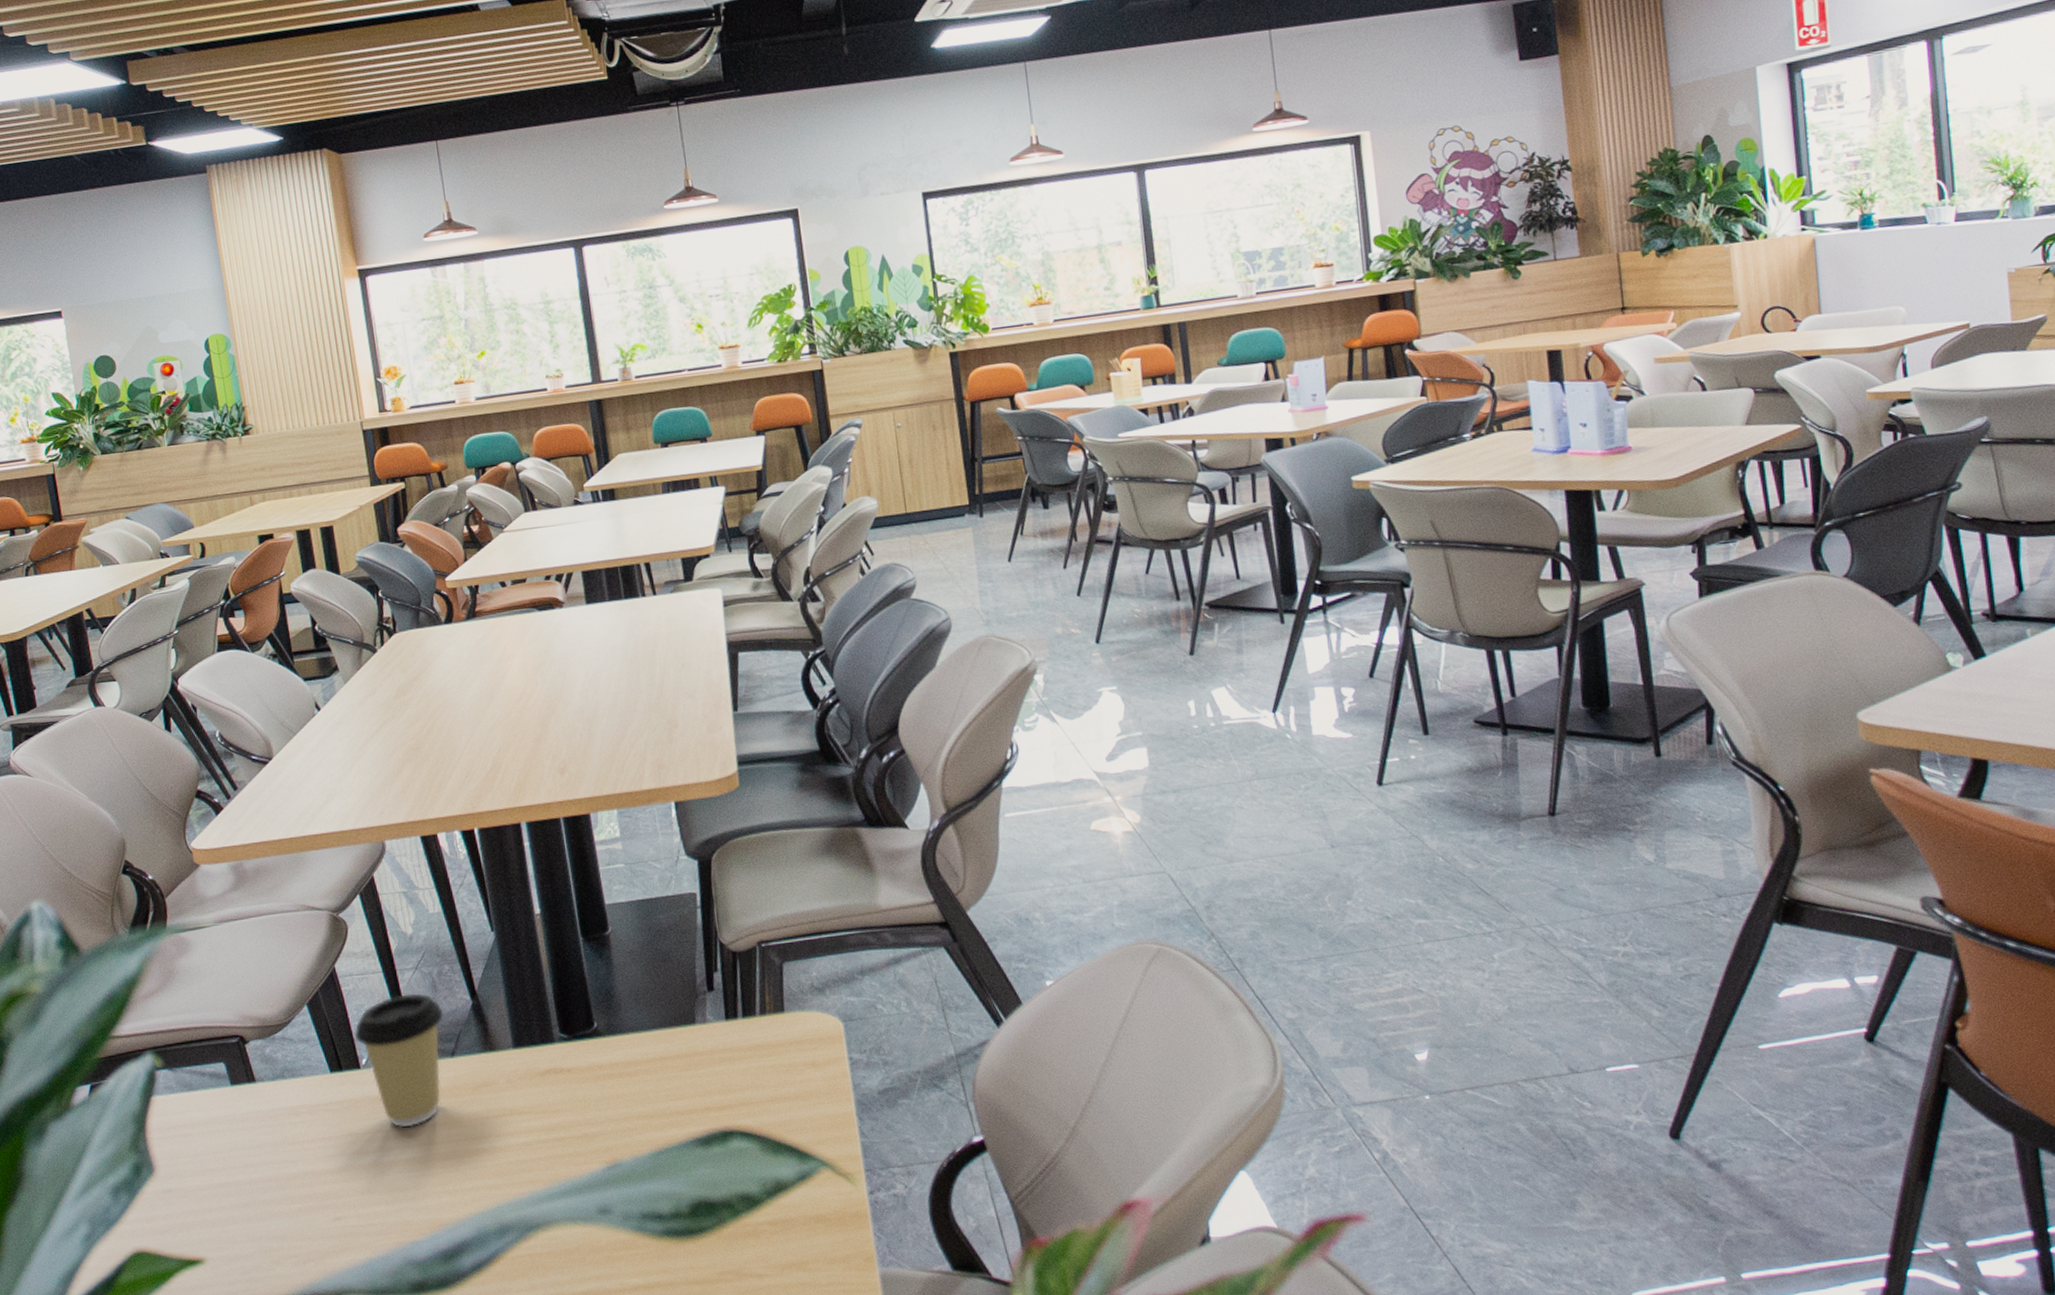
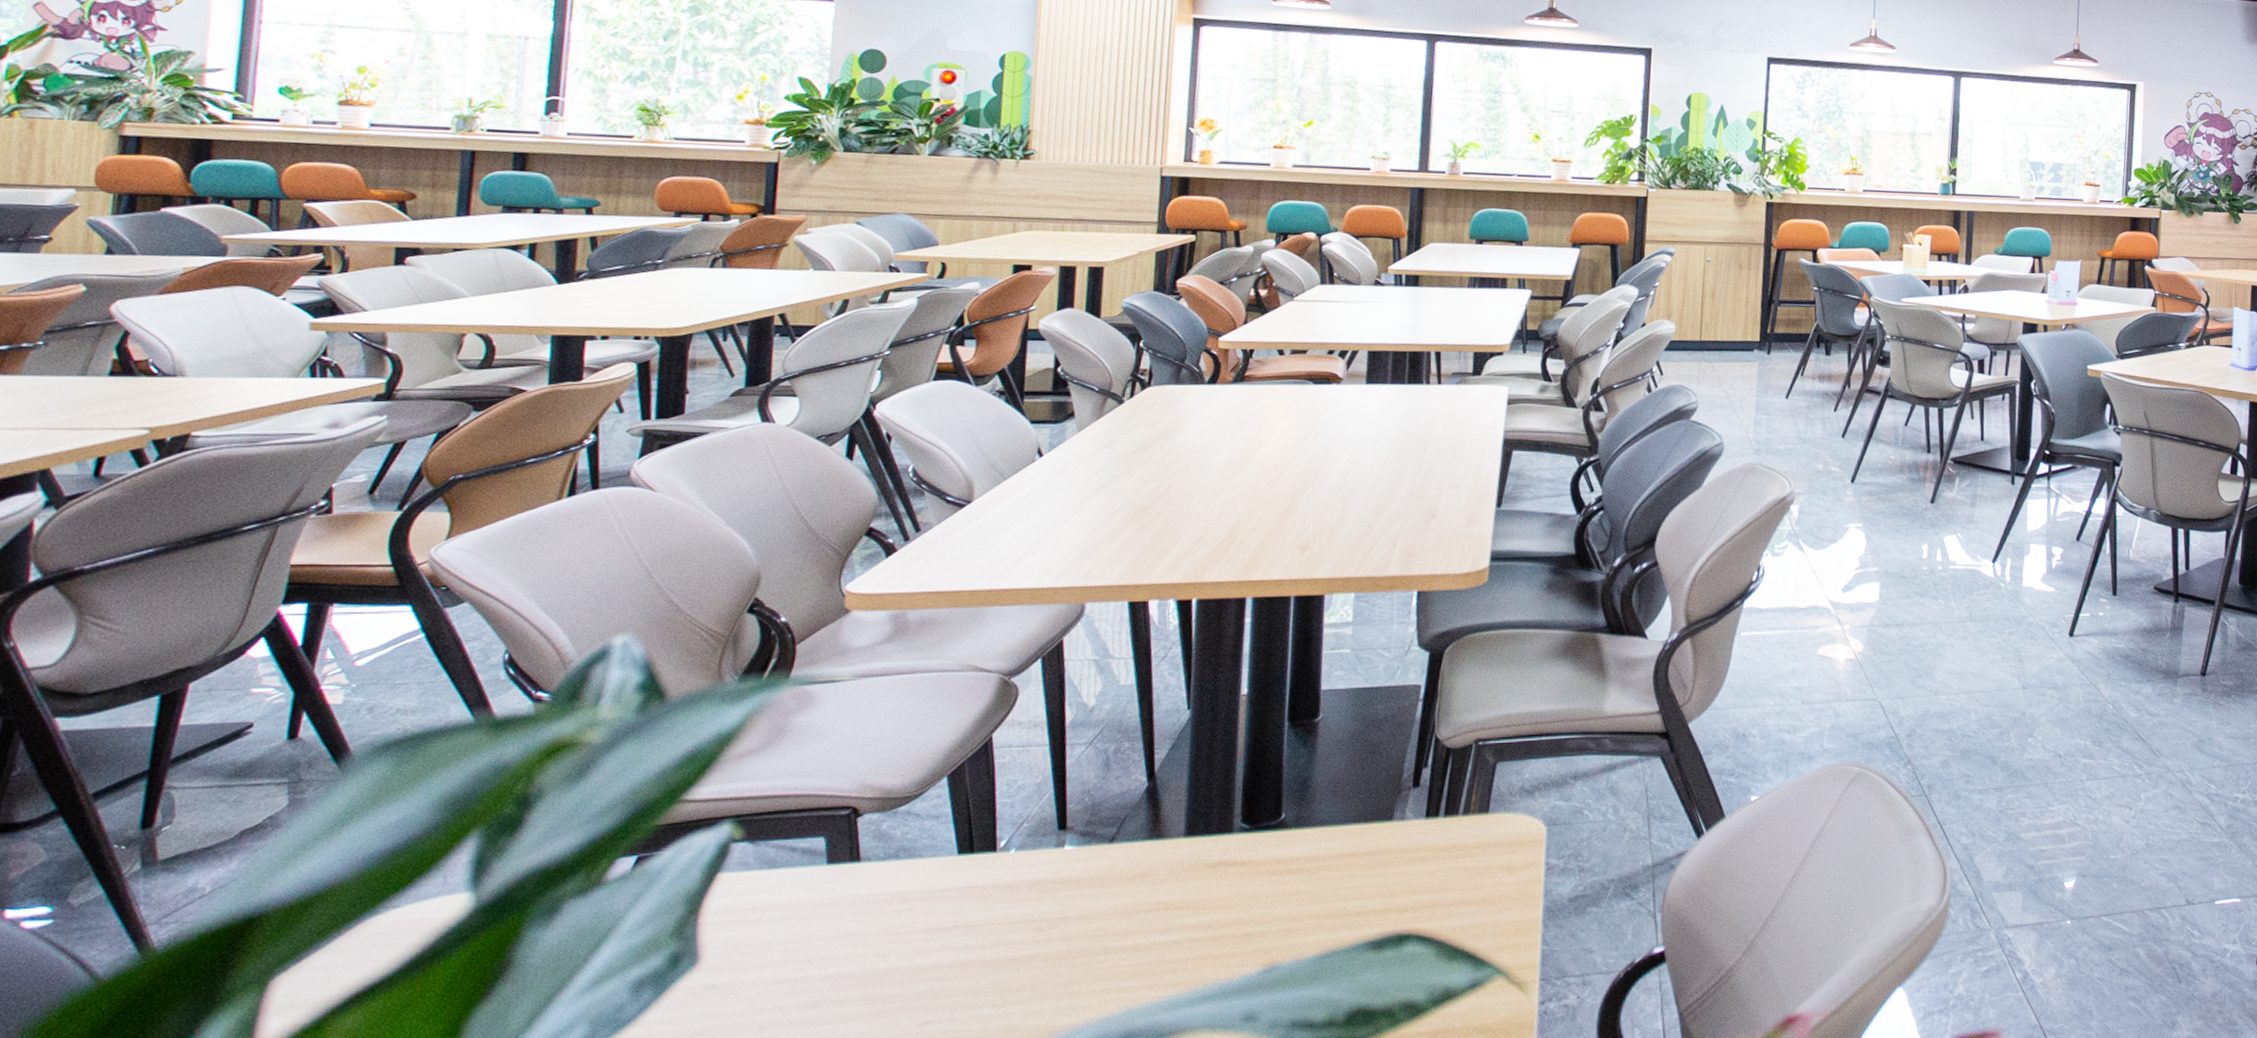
coffee cup: present [354,993,445,1128] -> none [997,771,1112,920]

